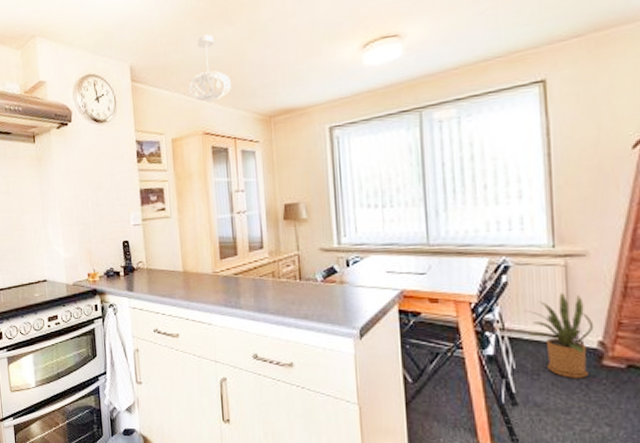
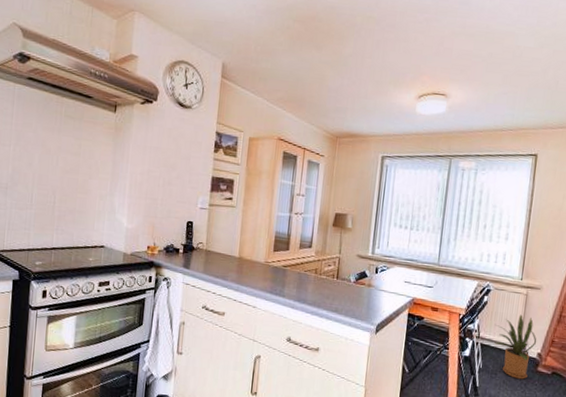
pendant light: present [187,34,231,103] -> none [271,53,310,114]

